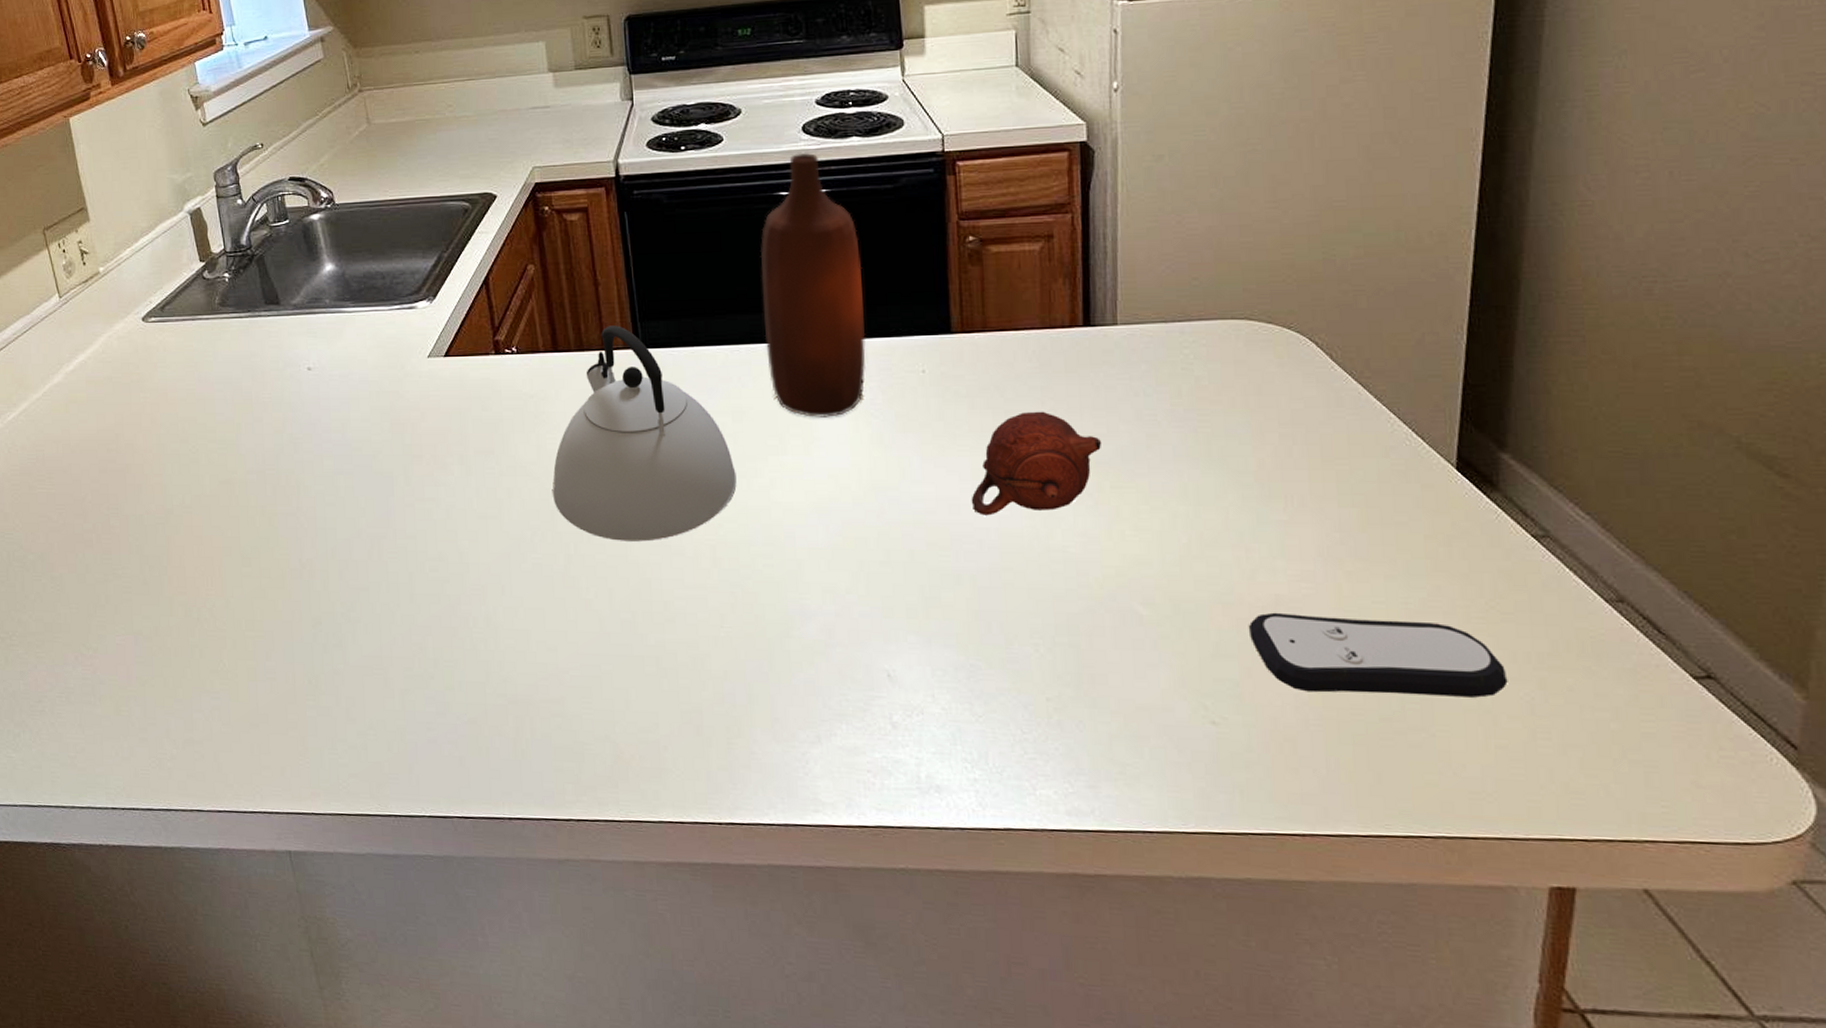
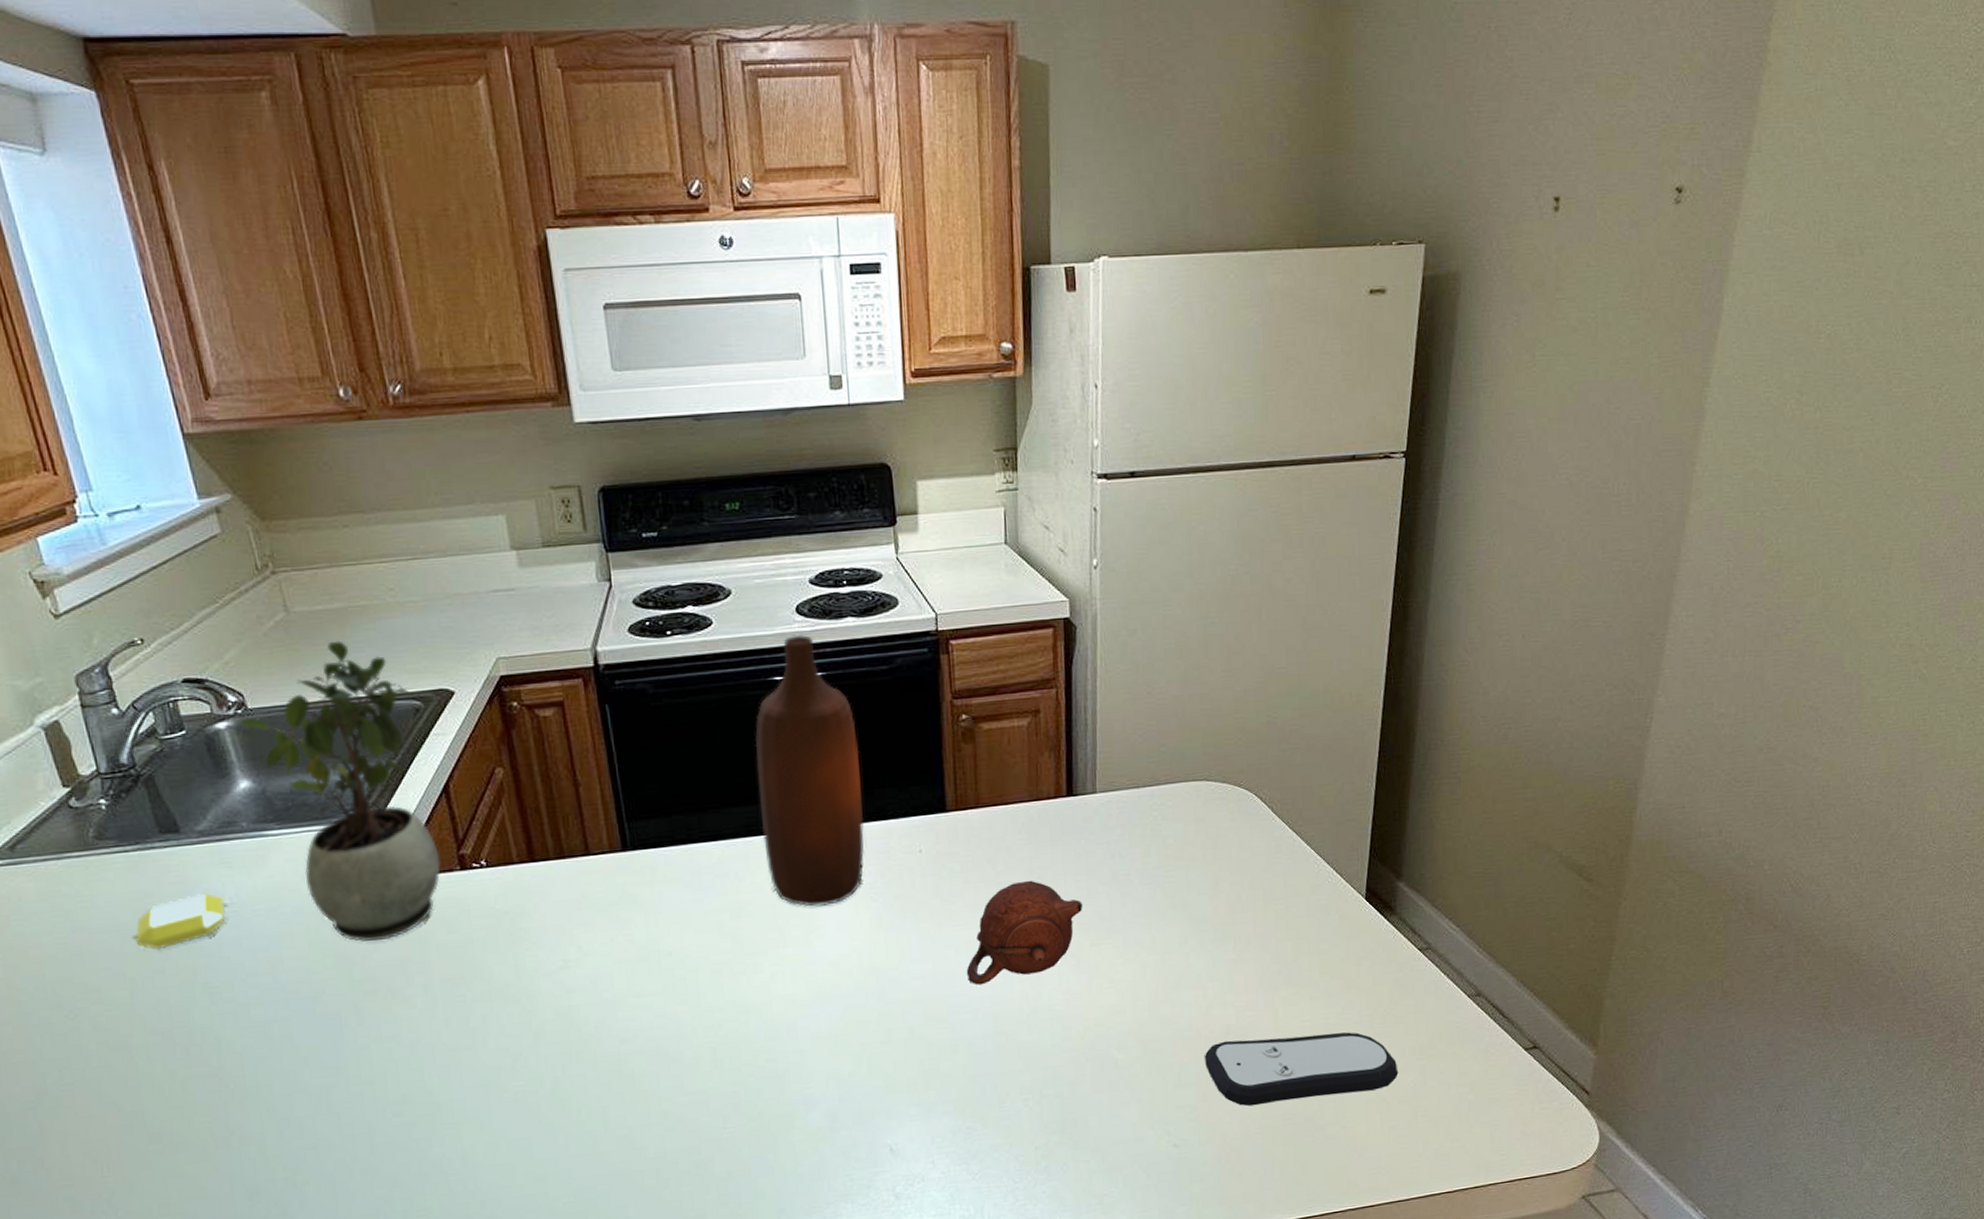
soap bar: none [243,358,309,402] -> present [135,893,226,950]
potted plant: none [327,148,479,412] -> present [237,640,441,942]
kettle: present [553,325,737,542] -> none [534,828,737,1056]

